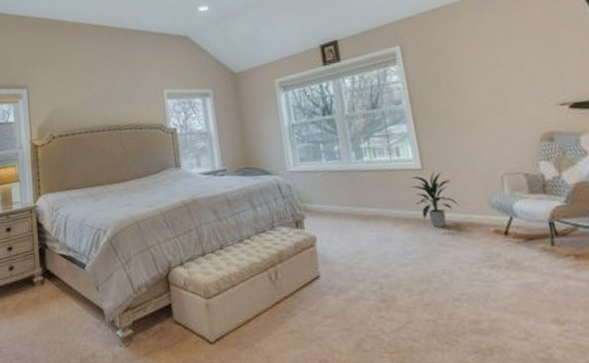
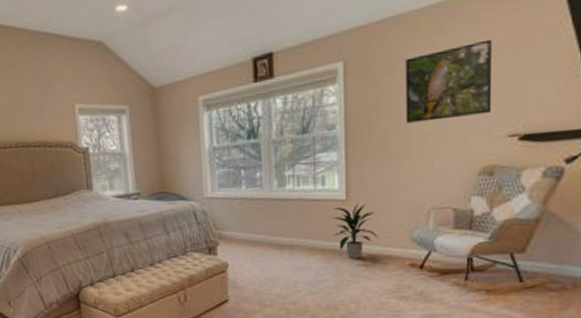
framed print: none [453,23,539,97] -> present [405,39,493,123]

